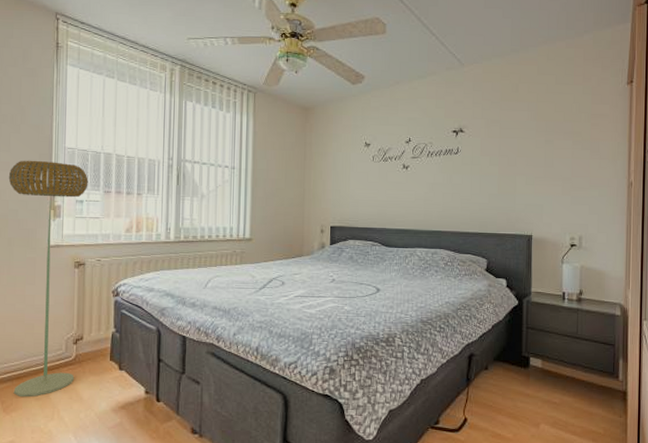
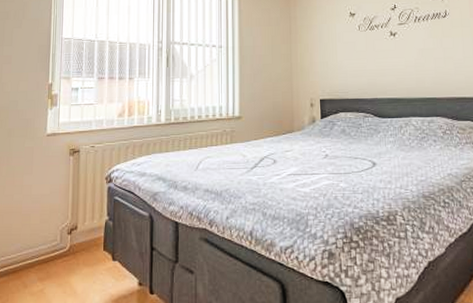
floor lamp: present [8,160,88,398] -> none [9,52,83,293]

